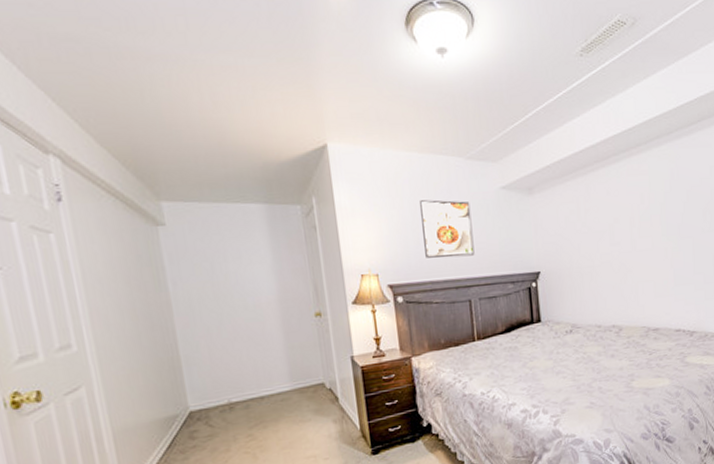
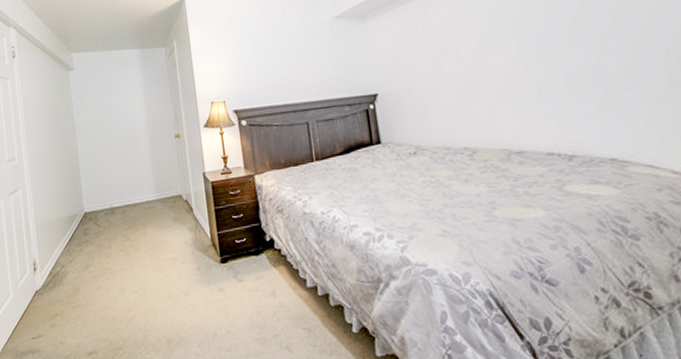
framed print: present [420,199,475,258] -> none [260,33,311,86]

